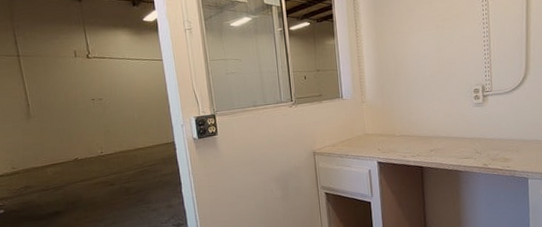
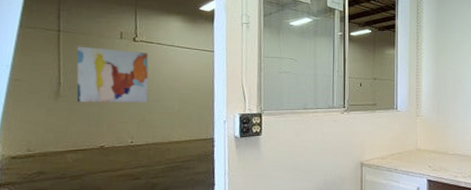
wall art: none [38,67,110,121] -> present [76,46,149,103]

